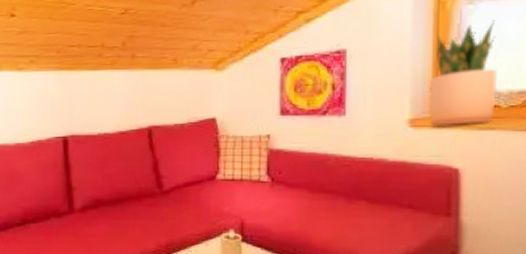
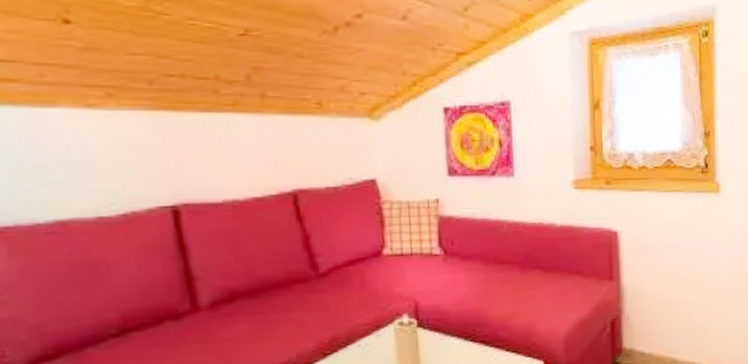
planter: present [428,20,497,129] -> none [588,79,644,191]

